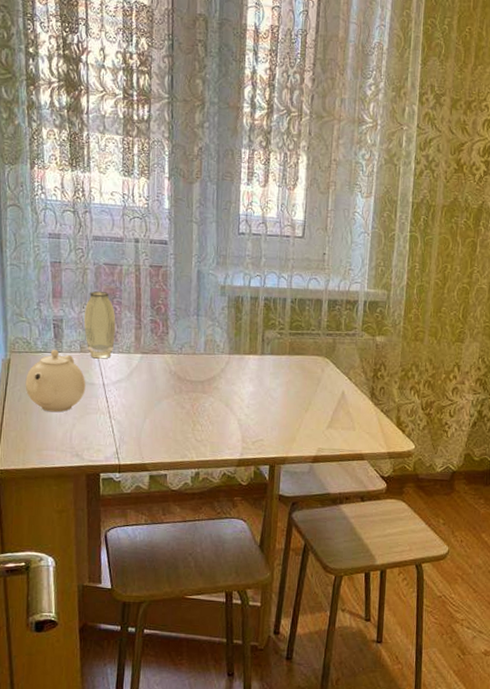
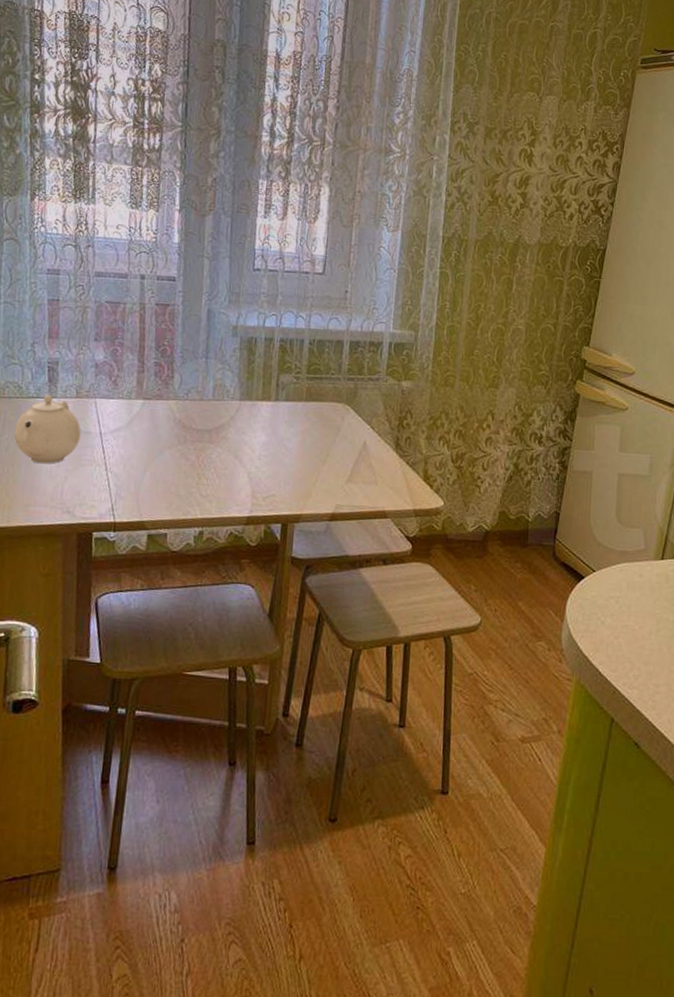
vase: present [84,290,116,359] -> none [81,331,117,405]

